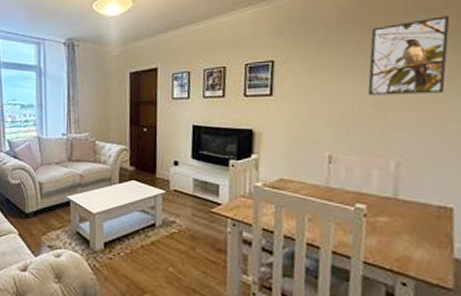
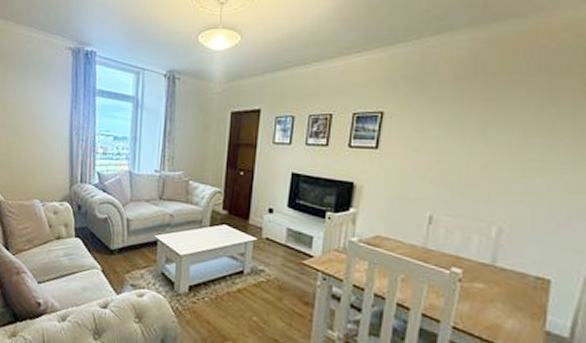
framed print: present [367,16,450,96] -> none [477,80,572,161]

